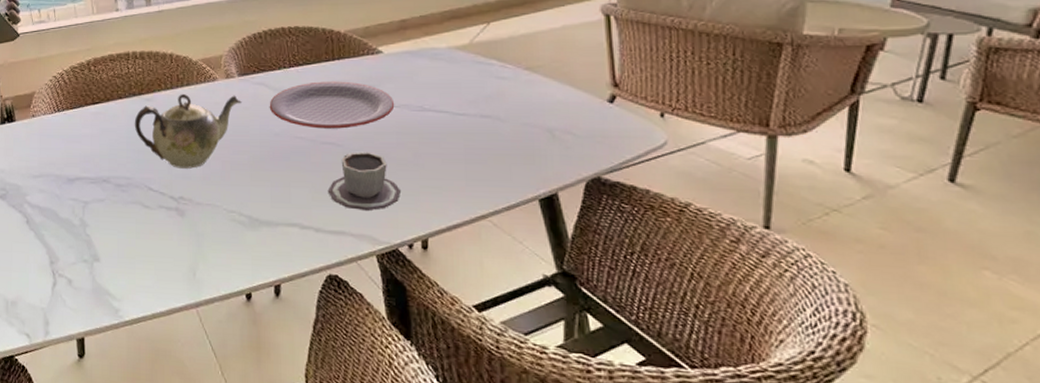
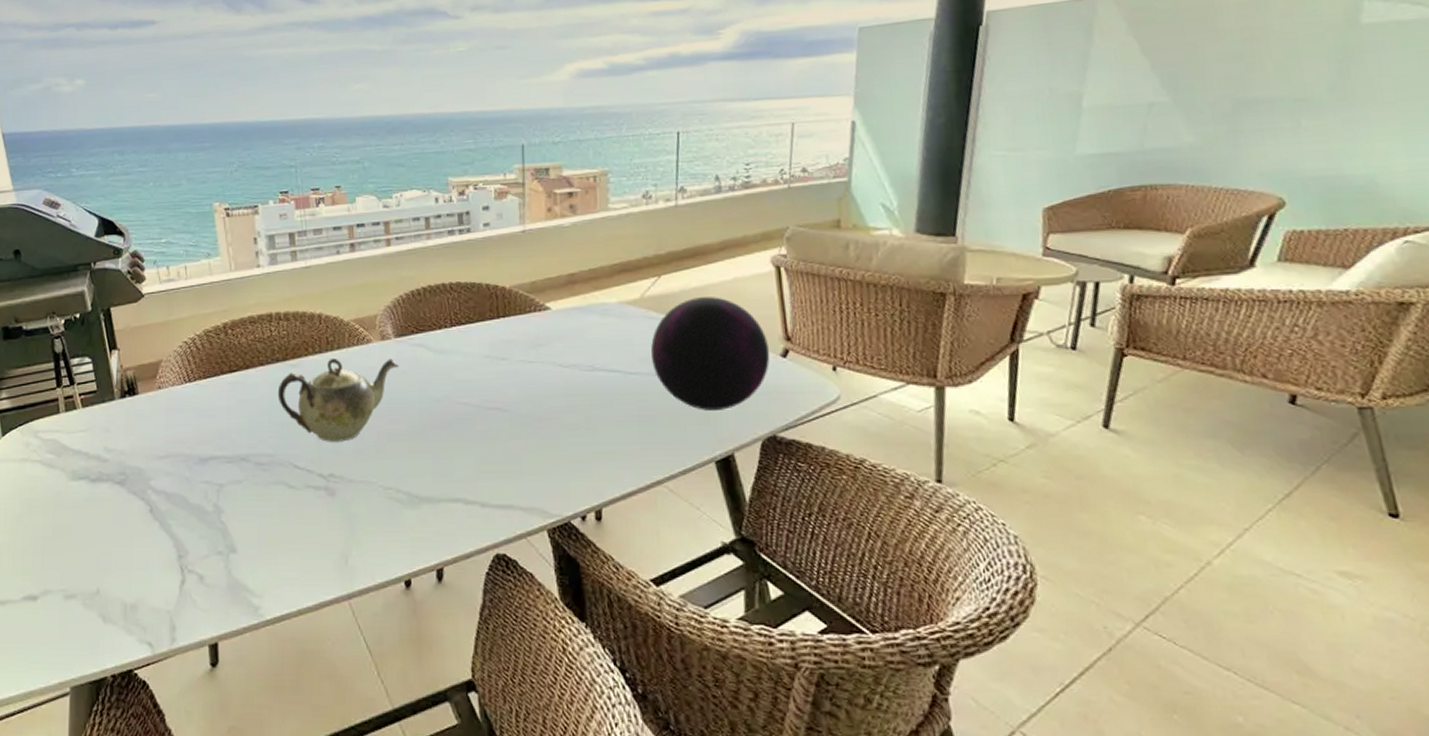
plate: present [269,81,395,129] -> none [429,340,564,393]
cup: present [327,152,402,212] -> none [493,417,573,482]
decorative orb: none [479,43,597,151] -> present [651,297,770,410]

